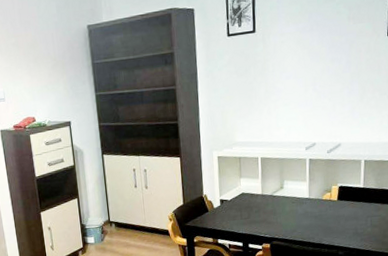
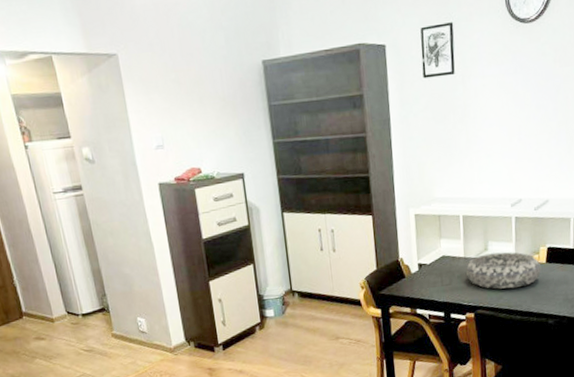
decorative bowl: none [263,190,333,223] -> present [466,252,542,289]

